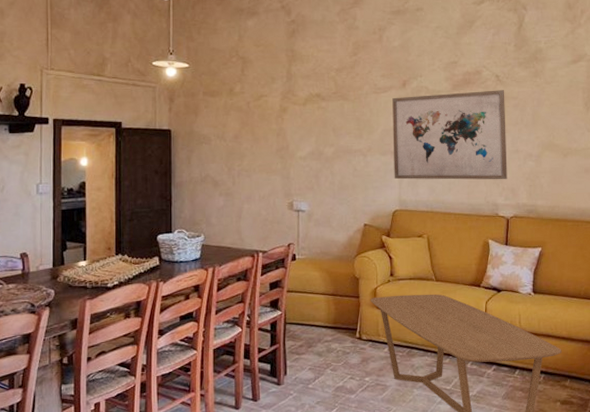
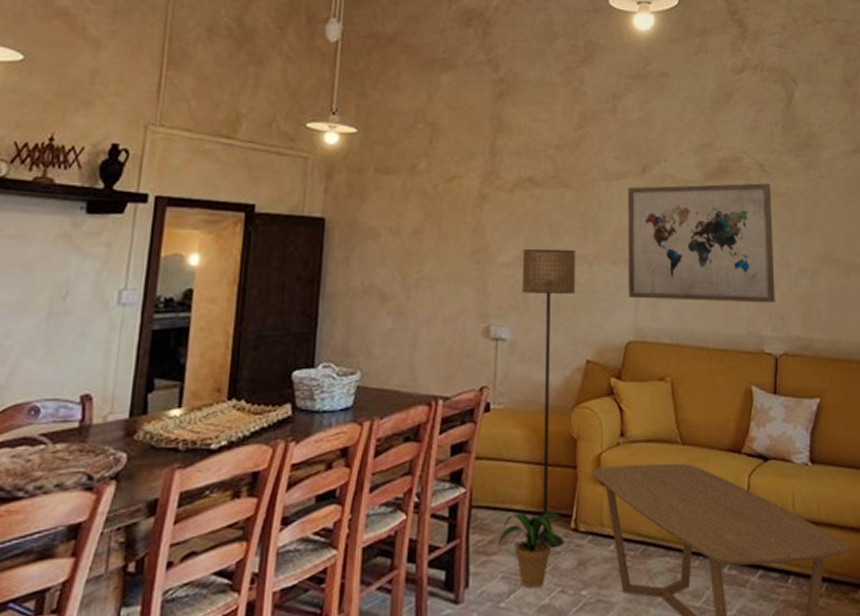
potted plant: none [306,326,352,375] -> present [499,511,565,588]
floor lamp: none [314,145,355,349] -> present [521,248,576,547]

